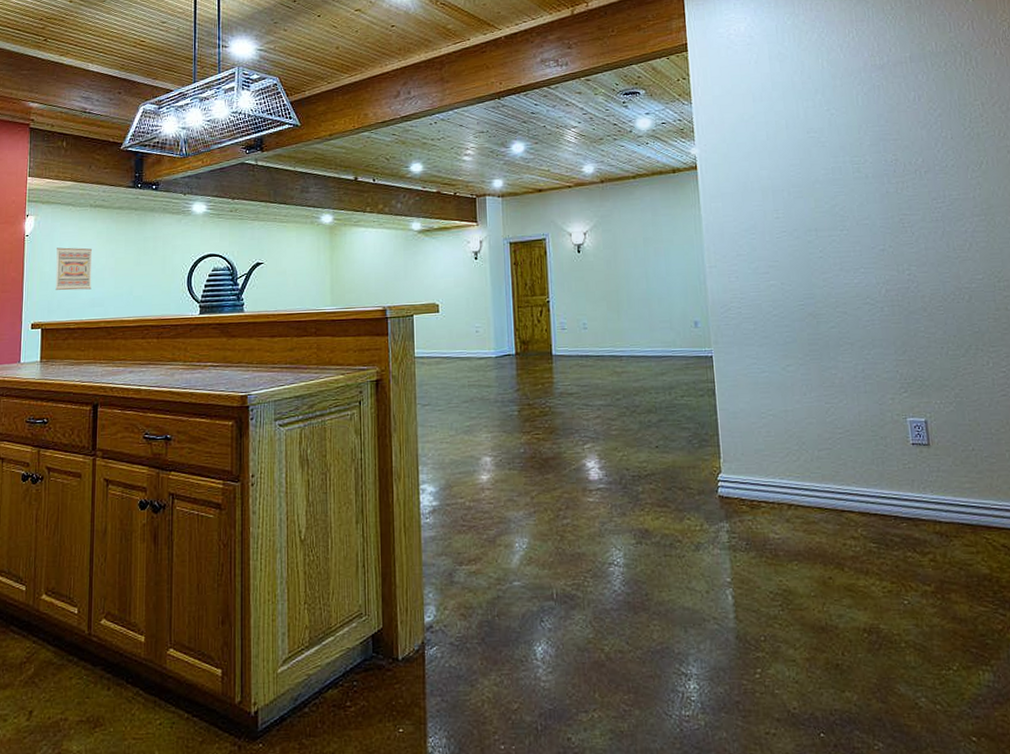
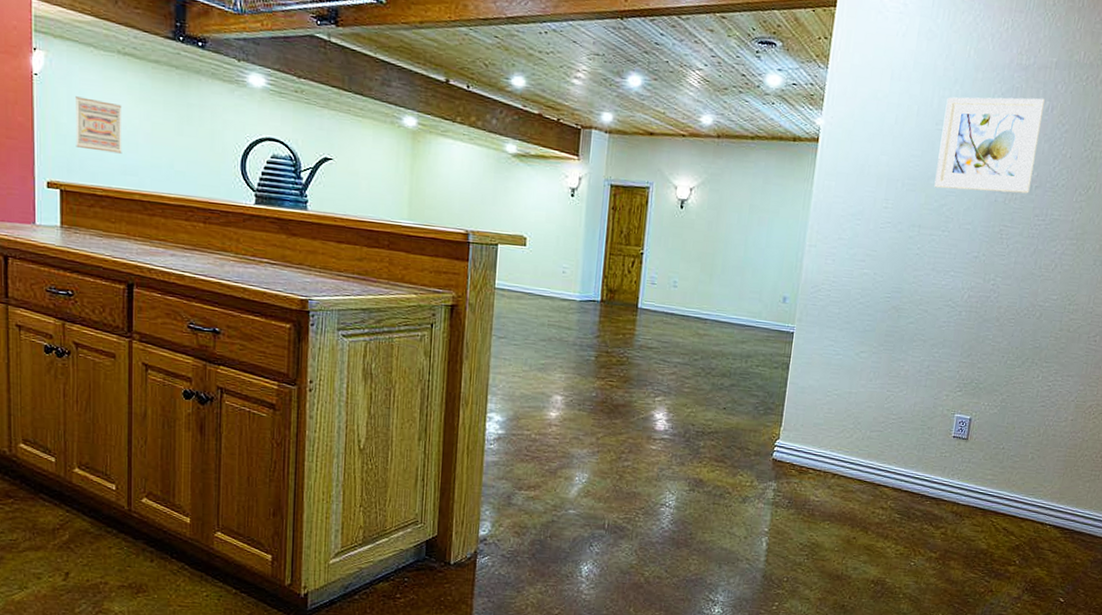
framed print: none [812,90,920,191] -> present [934,97,1045,194]

